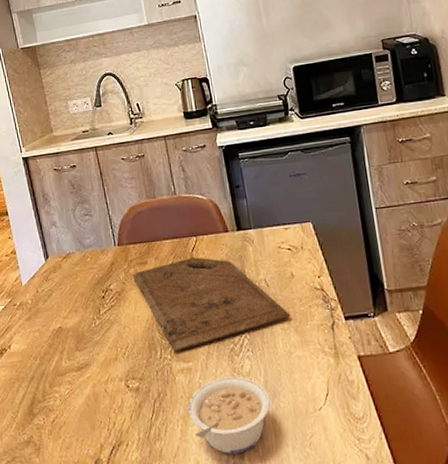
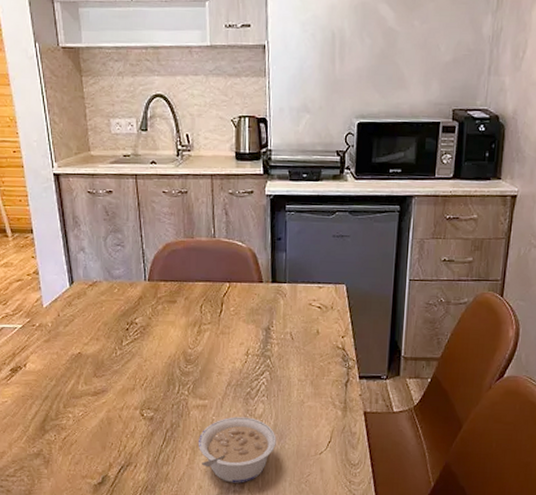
cutting board: present [132,257,291,351] -> none [159,302,310,388]

